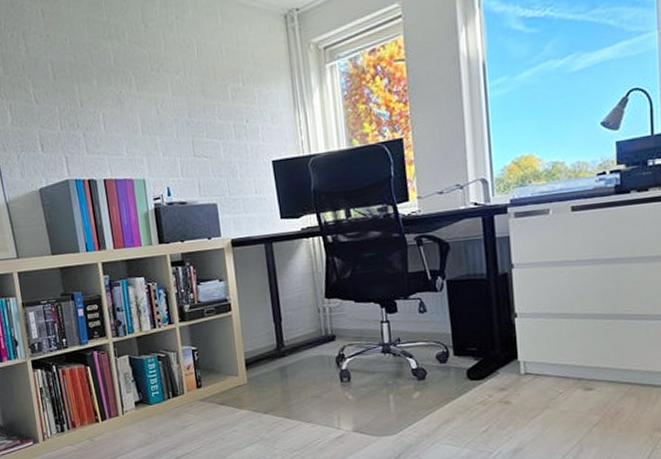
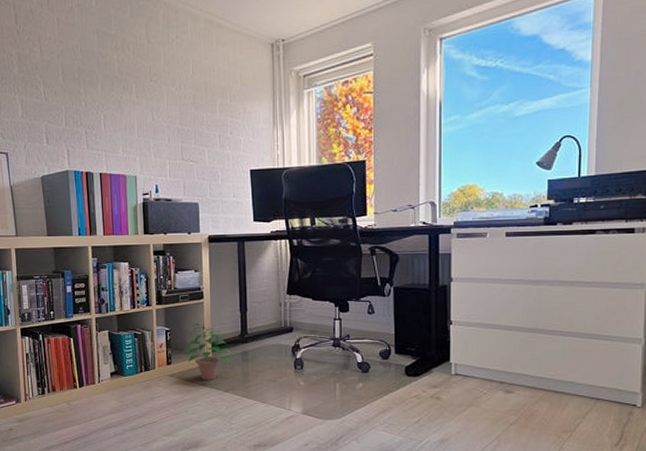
potted plant: none [210,339,272,403] -> present [180,324,234,381]

